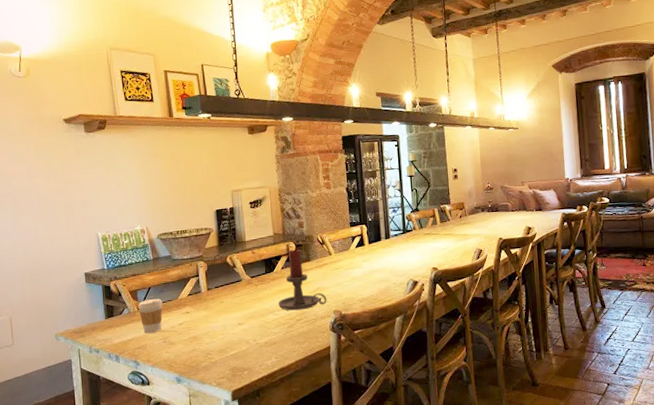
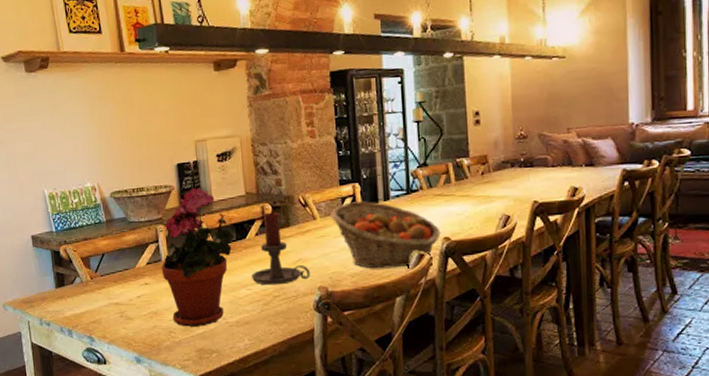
coffee cup: present [138,299,163,334] -> none [91,267,119,306]
potted plant: none [200,230,264,349] -> present [161,188,235,327]
fruit basket: none [343,239,430,294] -> present [330,201,441,269]

